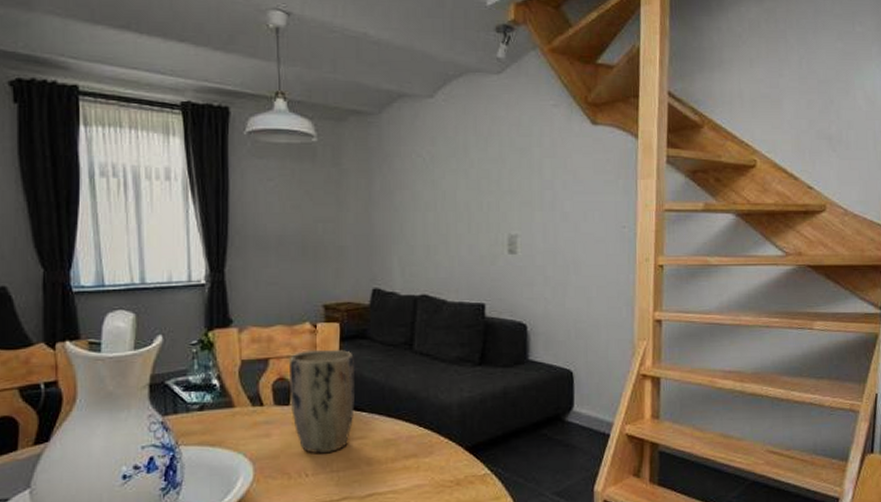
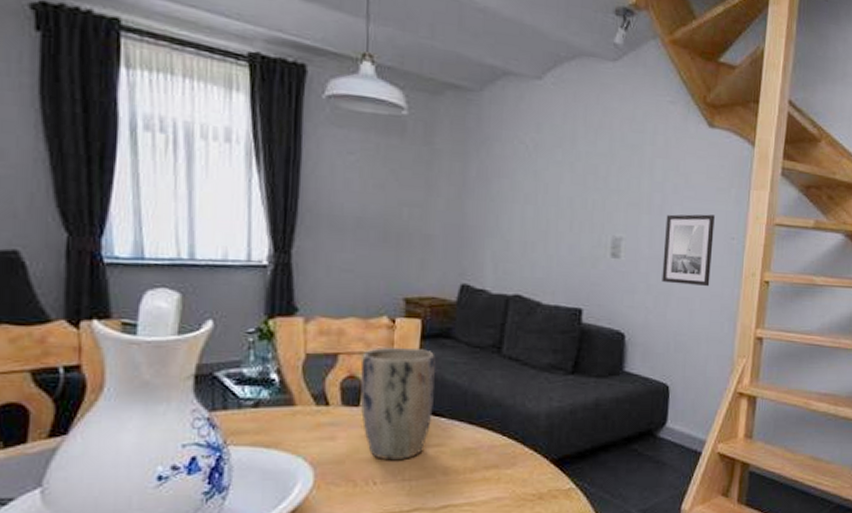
wall art: none [557,206,605,275] -> present [662,214,715,287]

